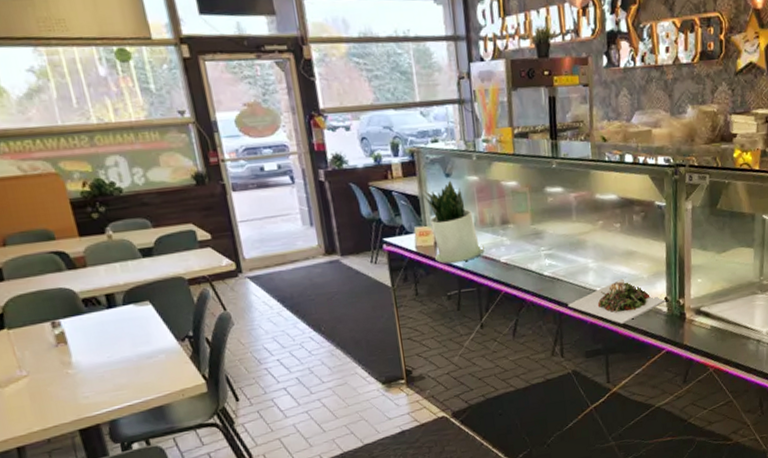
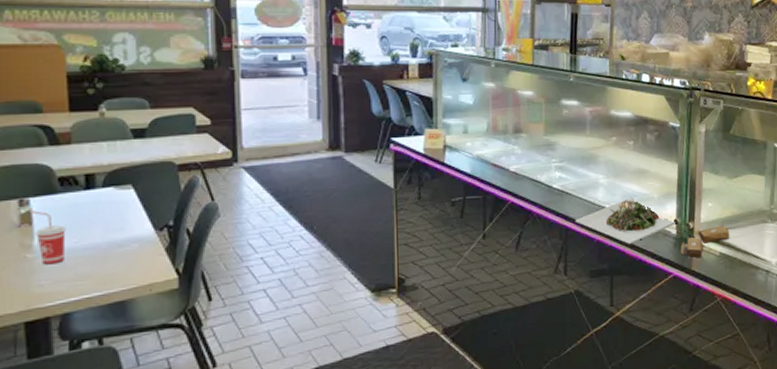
beverage cup: none [62,331,102,379] -> present [29,210,66,265]
planter: present [423,180,484,265] -> none [437,85,494,170]
paper bag: none [671,299,721,333] -> present [680,225,730,258]

